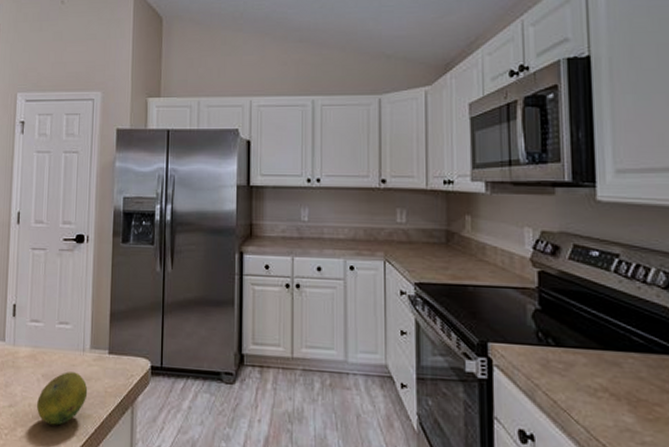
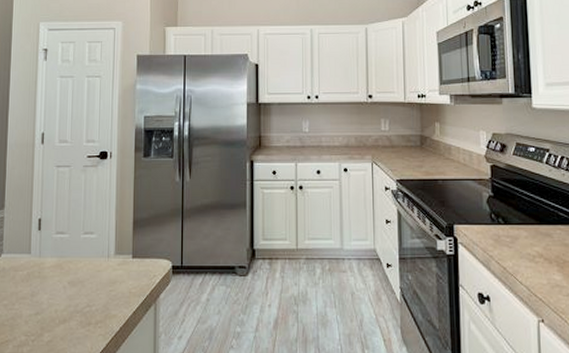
fruit: present [37,372,88,426] -> none [63,277,113,327]

